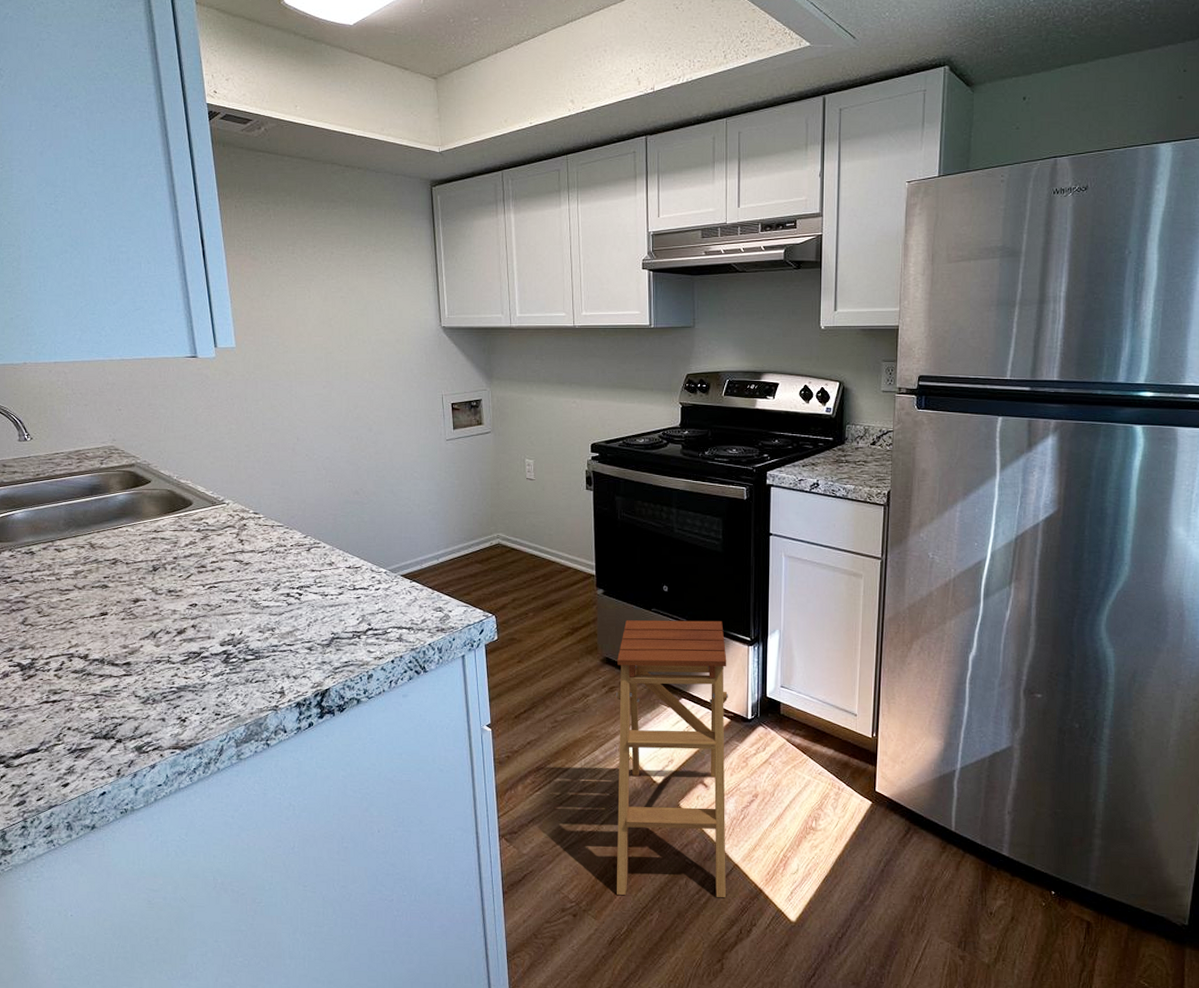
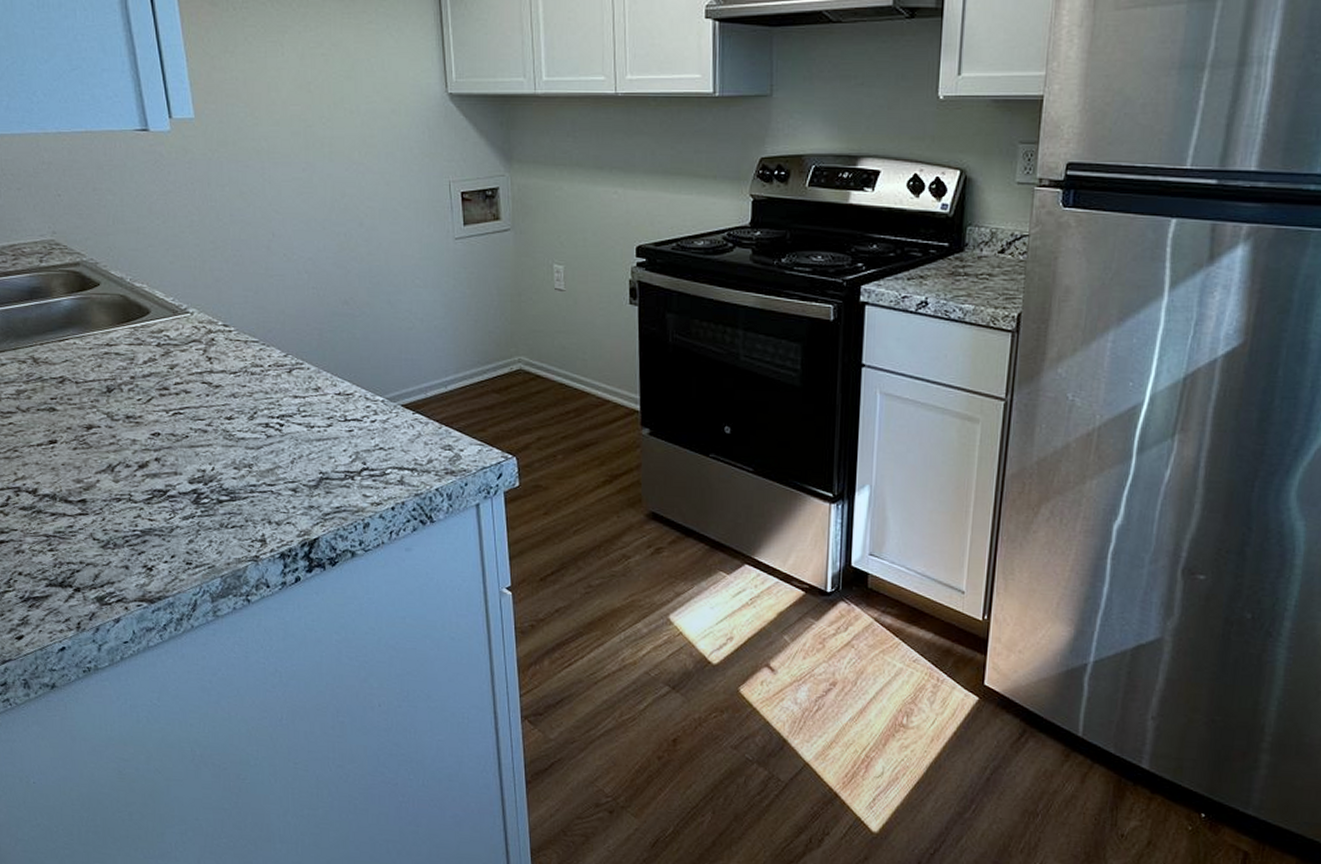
step ladder: present [616,620,729,897] -> none [662,467,804,801]

